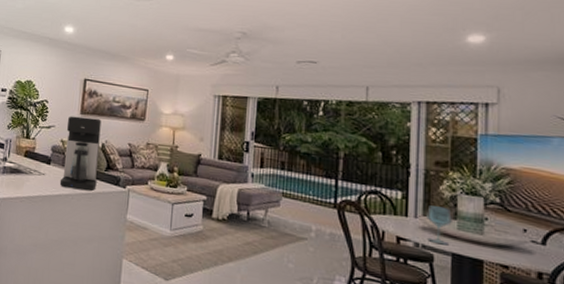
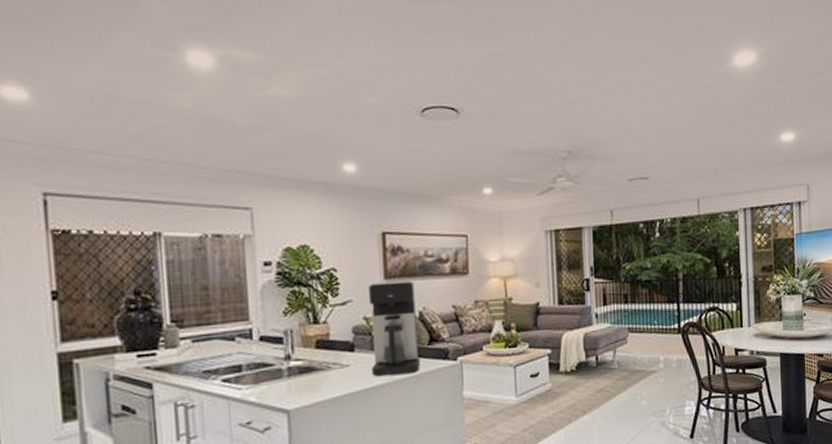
wine glass: present [426,205,452,246] -> none [758,311,779,348]

